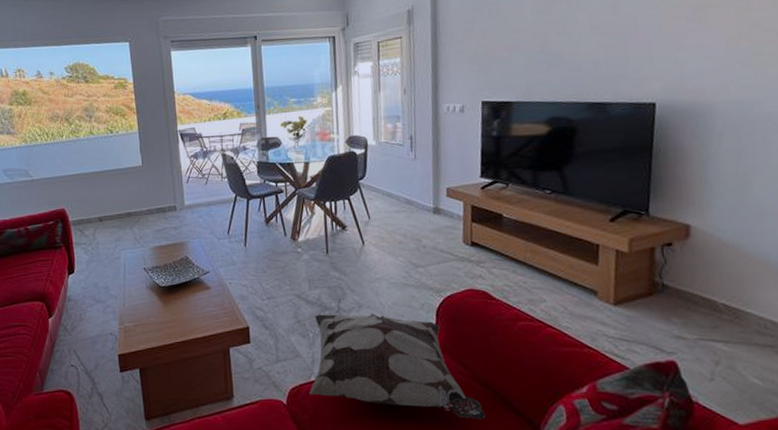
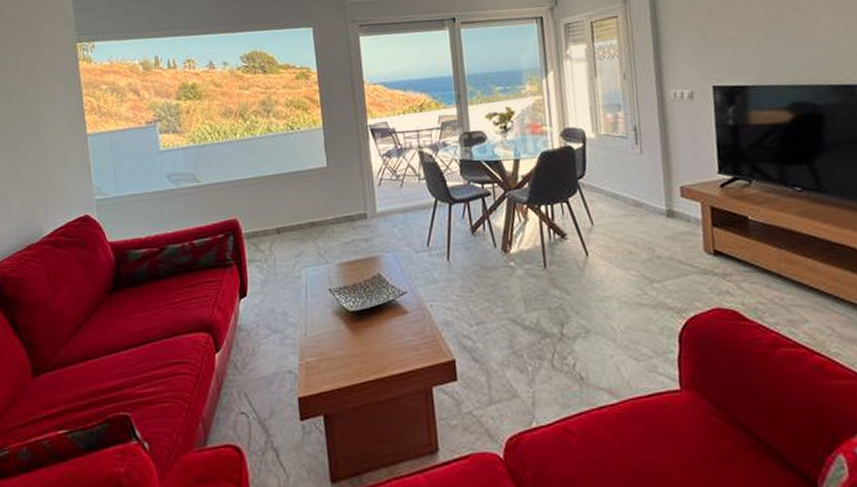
decorative pillow: present [309,313,486,420] -> none [531,340,750,475]

